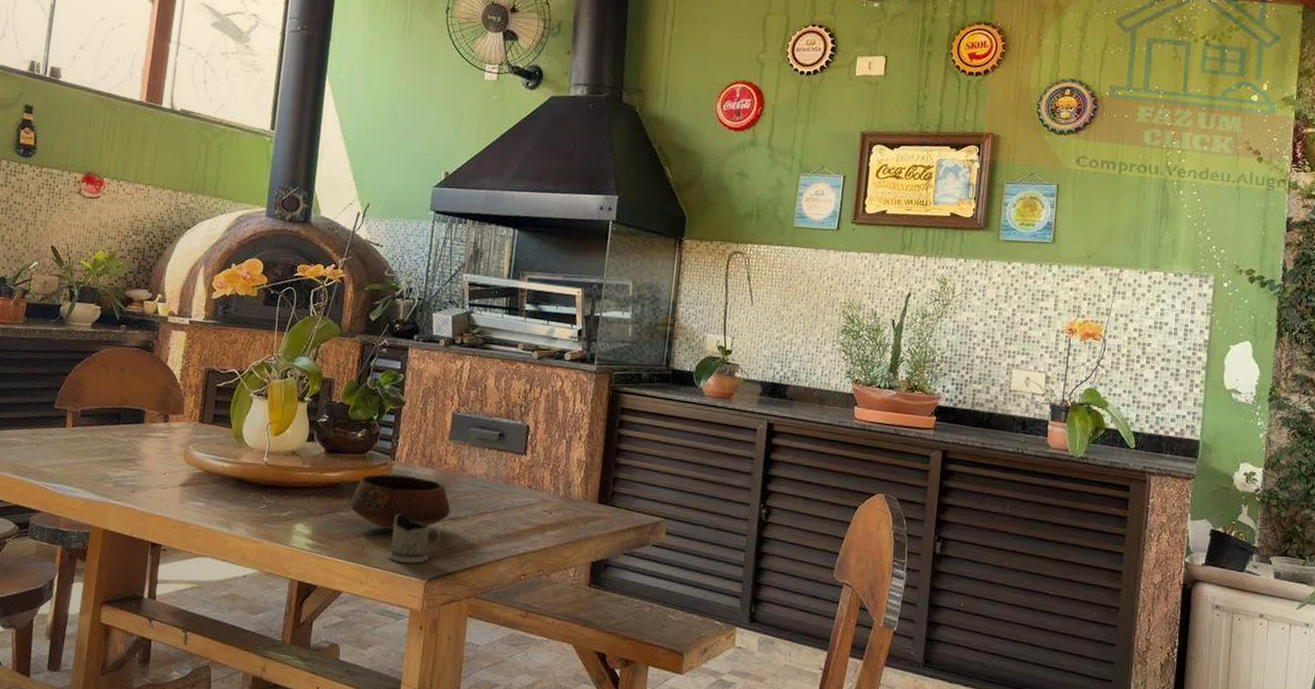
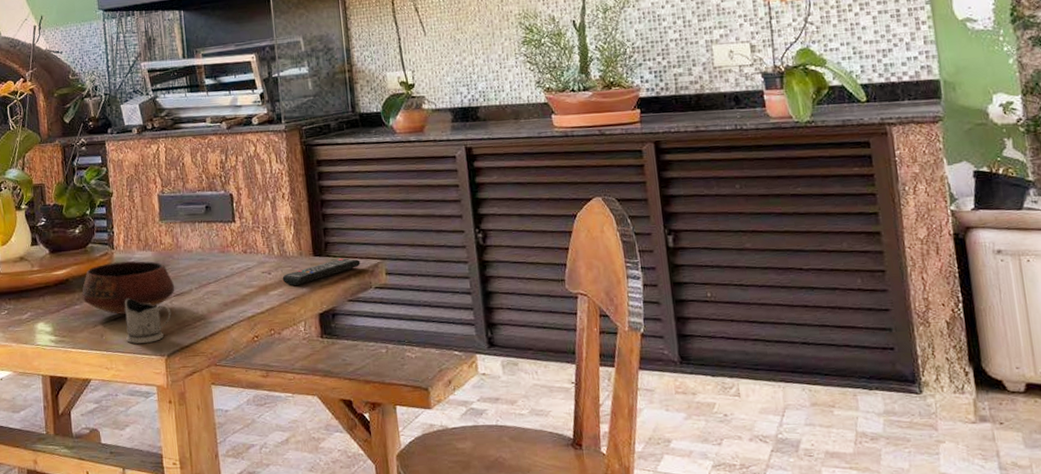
remote control: none [562,510,643,530] -> present [282,258,361,286]

